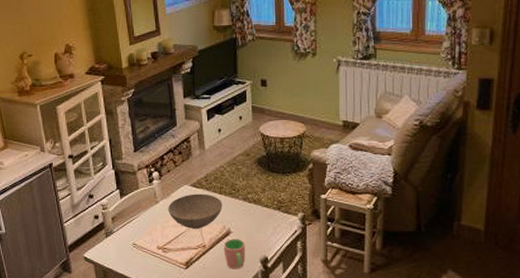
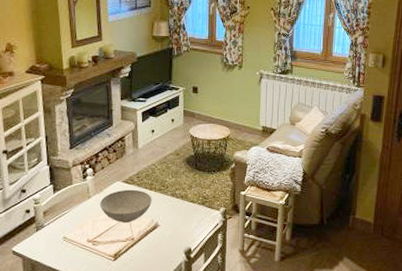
cup: present [223,239,246,269] -> none [151,232,172,260]

